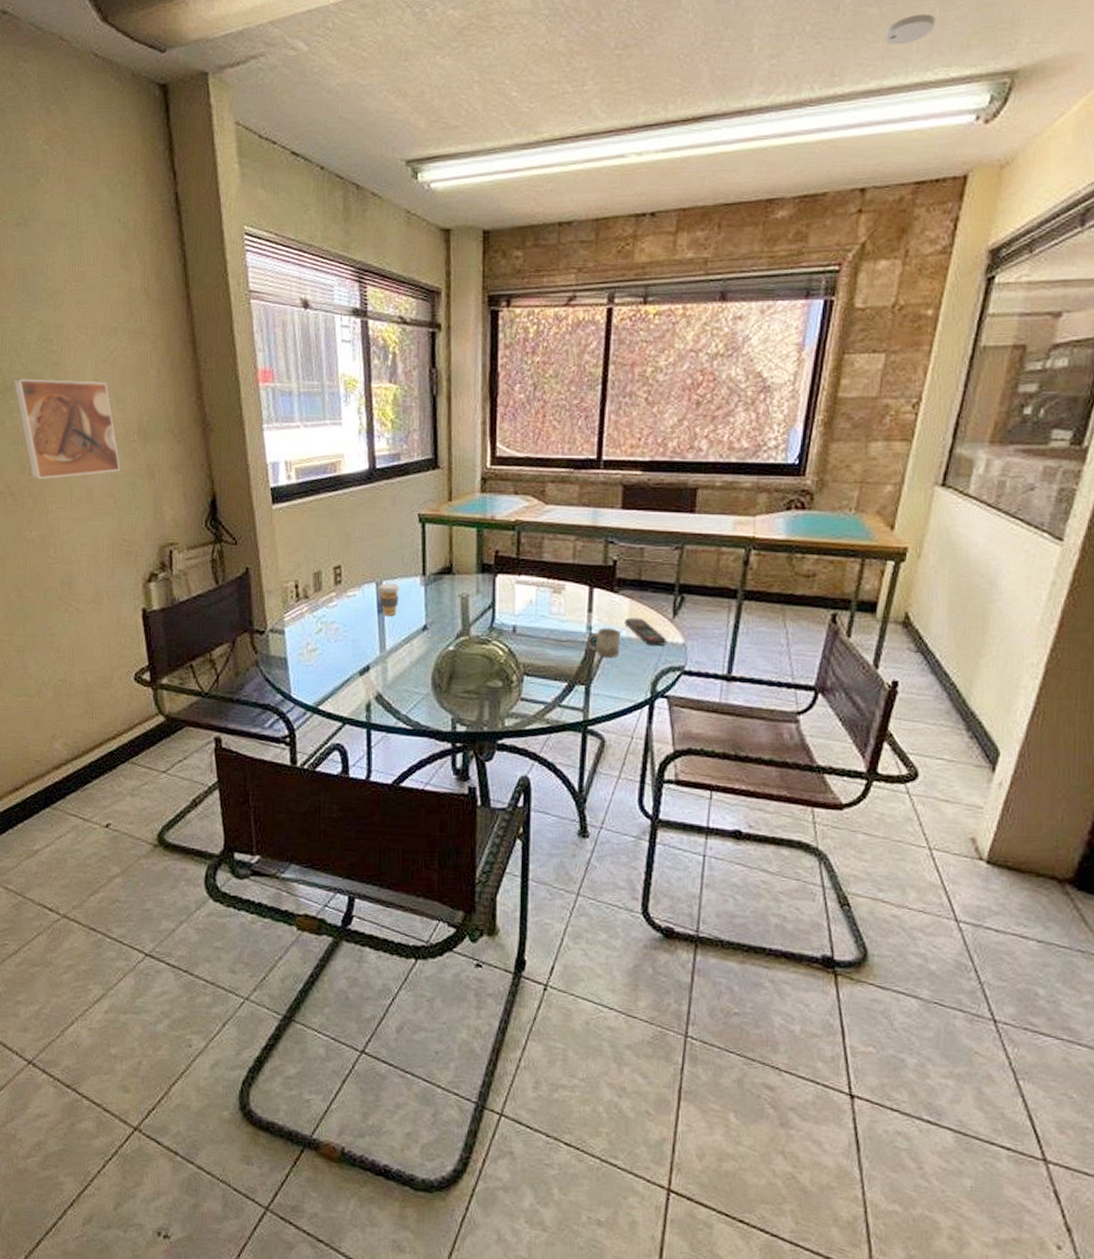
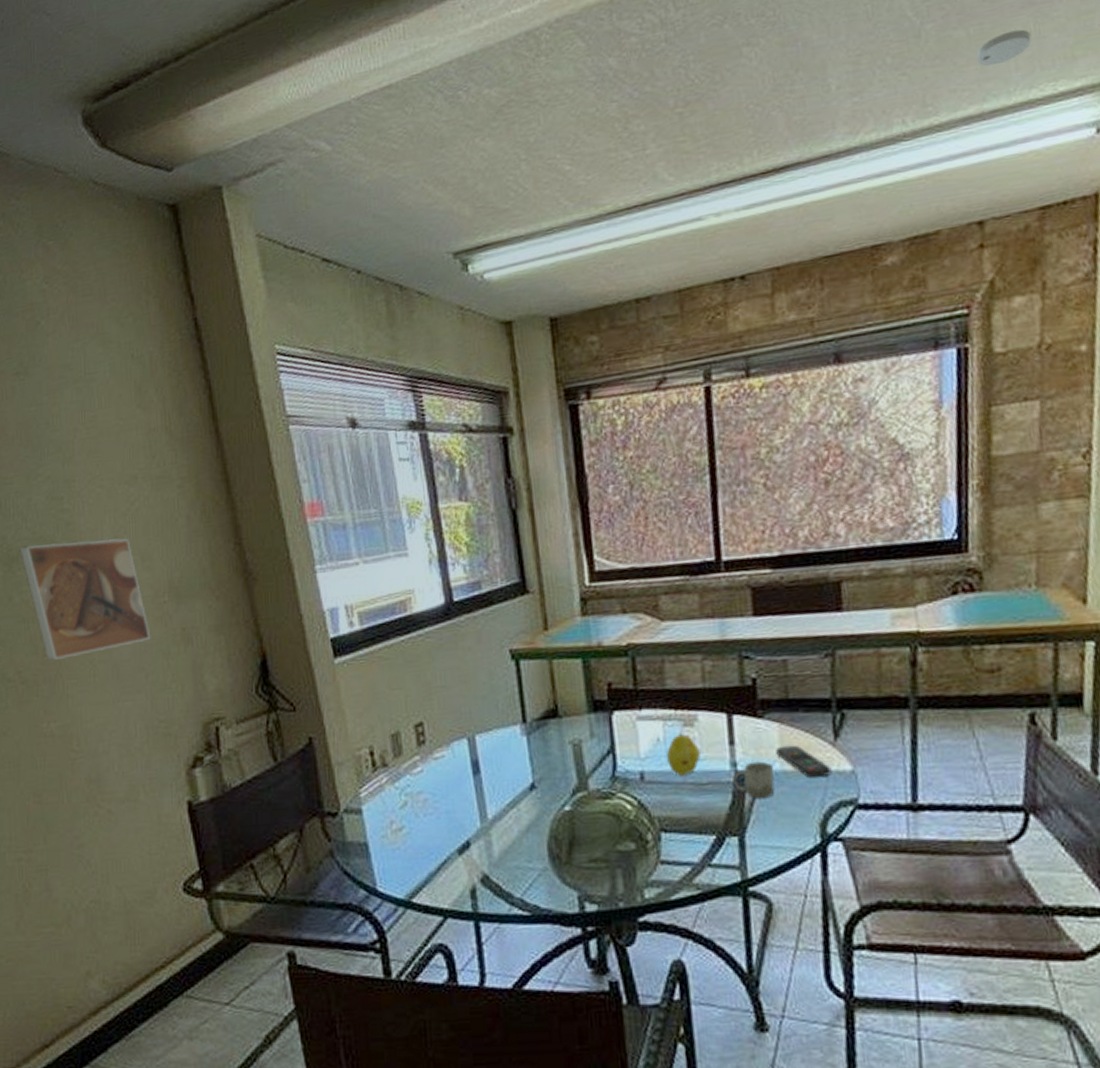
coffee cup: present [378,583,400,616] -> none [470,736,498,777]
fruit: none [536,598,564,632] -> present [667,733,701,776]

